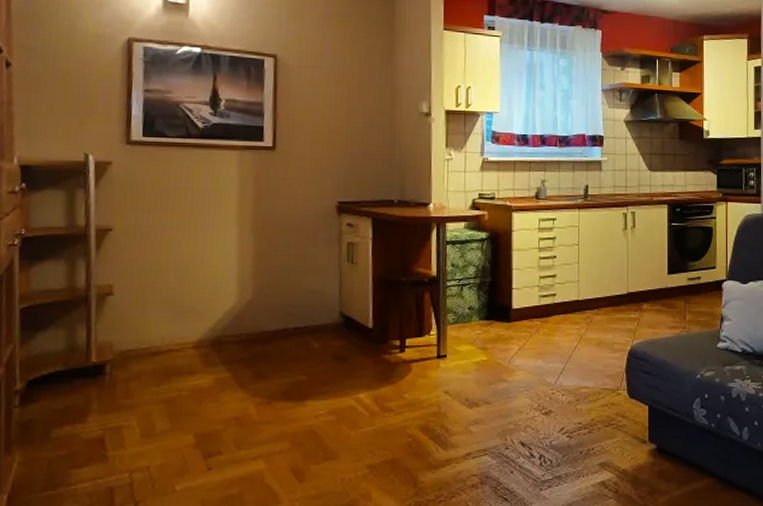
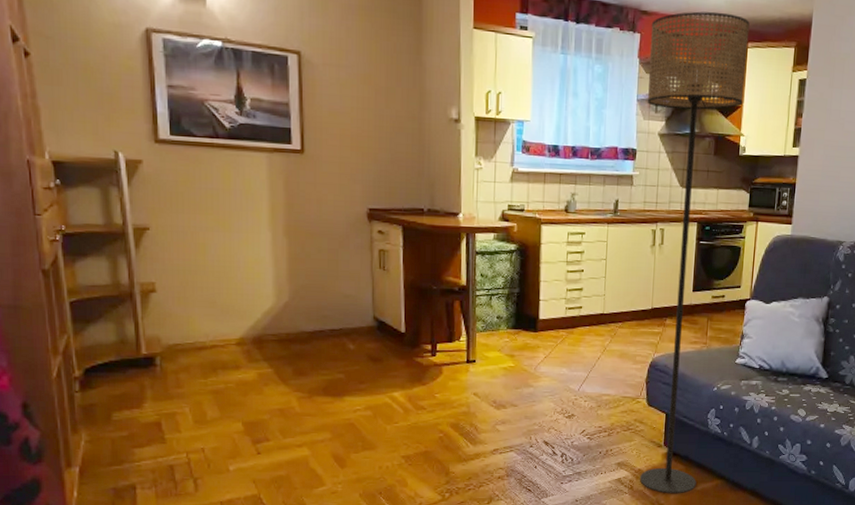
floor lamp: none [611,9,704,497] -> present [640,11,750,494]

